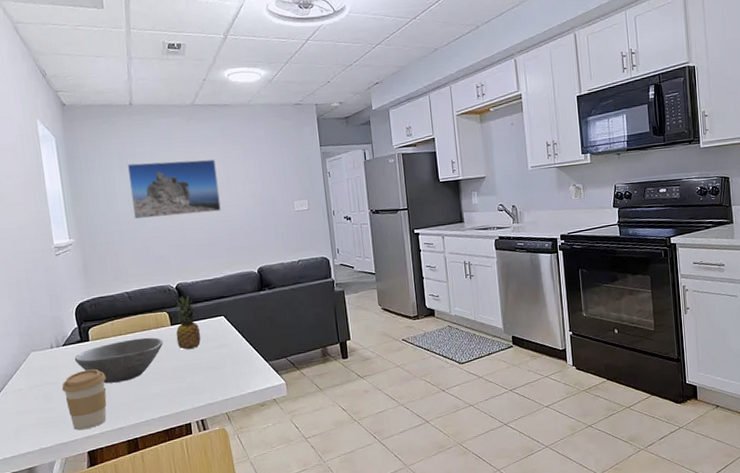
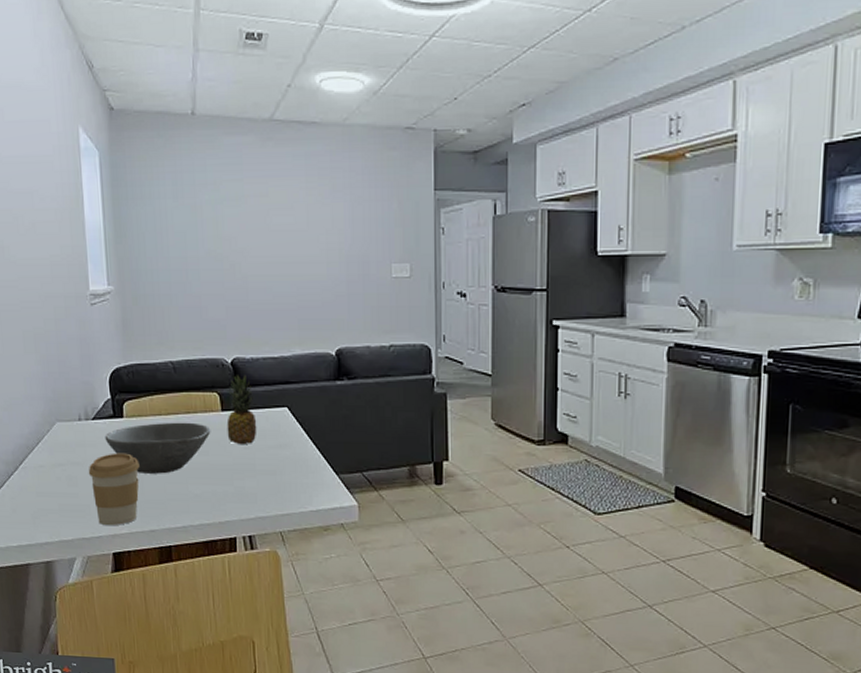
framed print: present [127,159,221,220] -> none [183,194,296,269]

